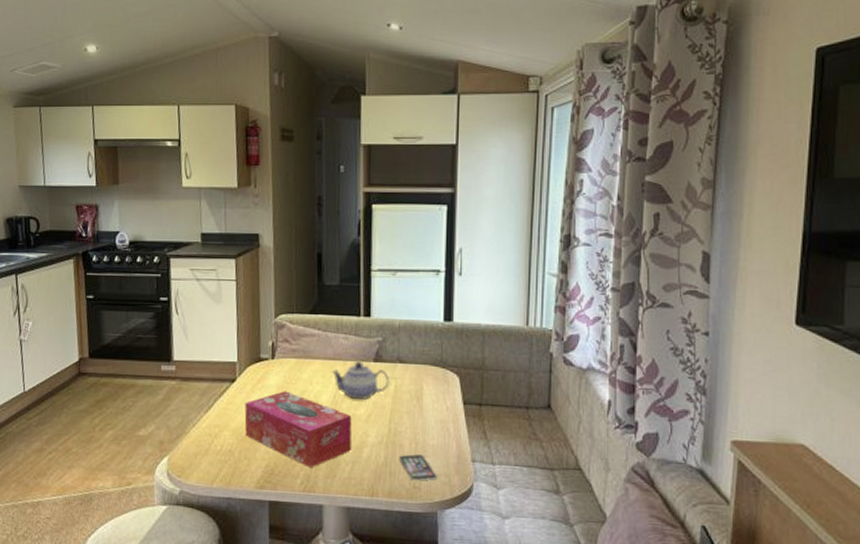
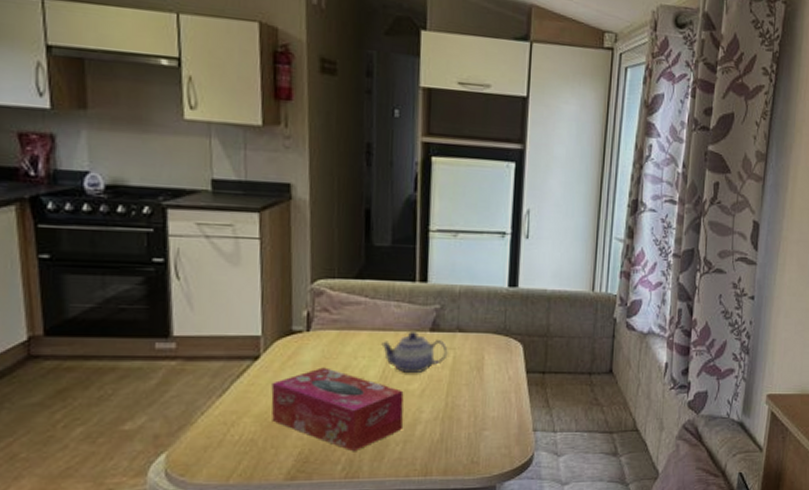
smartphone: present [398,454,437,481] -> none [455,428,497,456]

